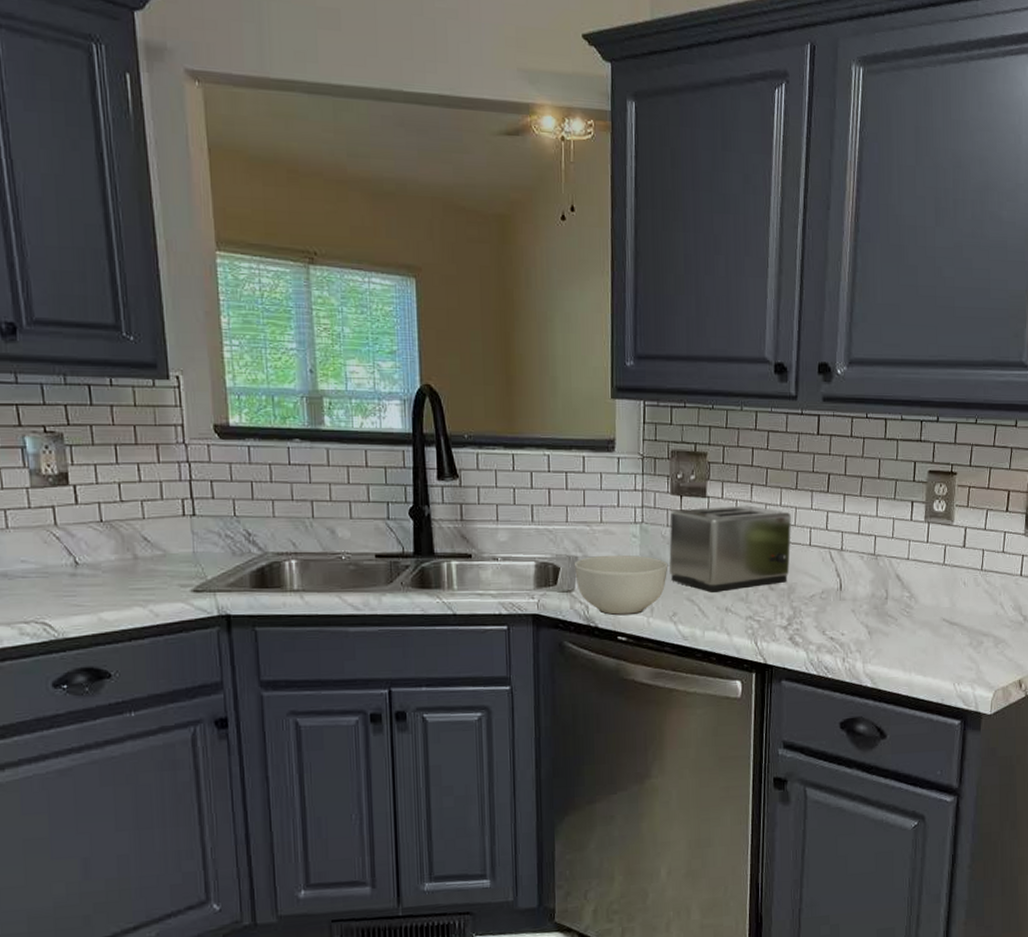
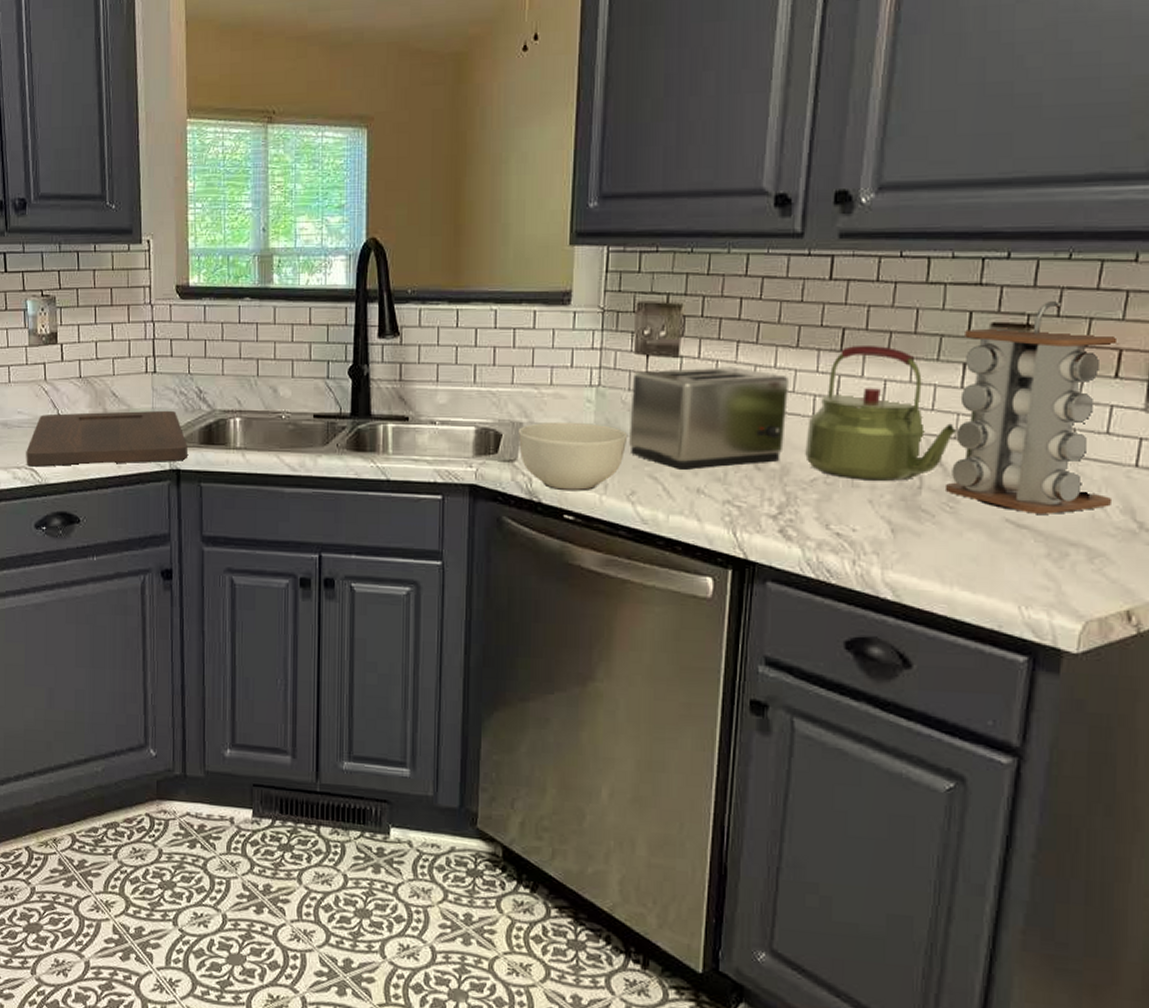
cutting board: none [35,554,238,621] -> present [26,410,187,467]
kettle: none [805,487,910,595] -> present [805,344,958,481]
spice rack: none [903,455,1008,614] -> present [944,301,1120,514]

